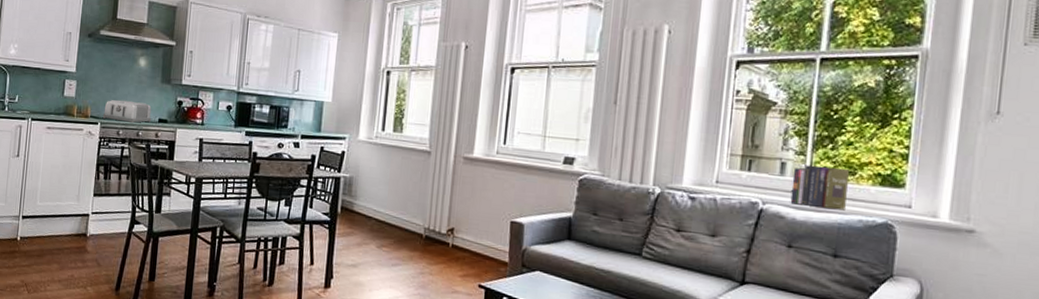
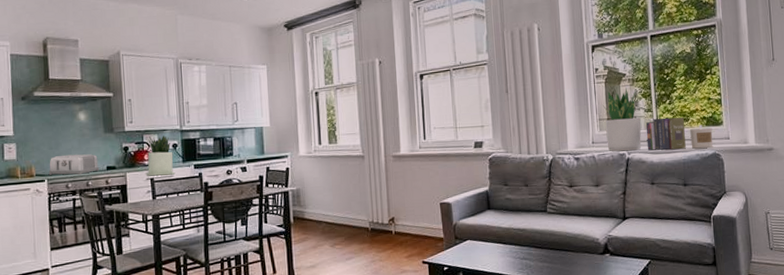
planter: none [195,94,226,140] -> present [145,135,176,176]
planter: none [736,120,789,202] -> present [602,87,641,152]
candle: none [853,183,888,216] -> present [690,125,713,149]

